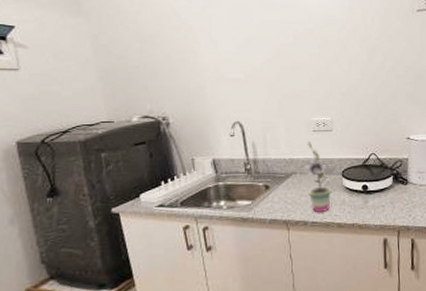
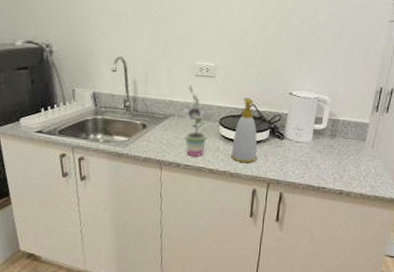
soap bottle: none [357,147,383,212] -> present [231,98,258,163]

